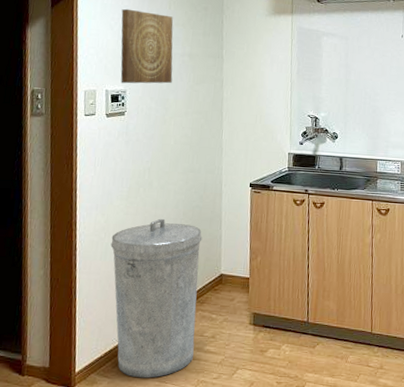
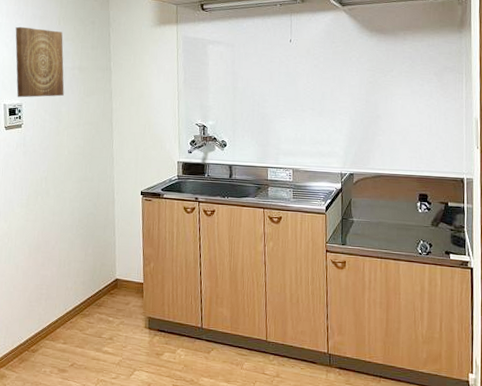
trash can: present [110,218,202,378] -> none [13,225,97,375]

